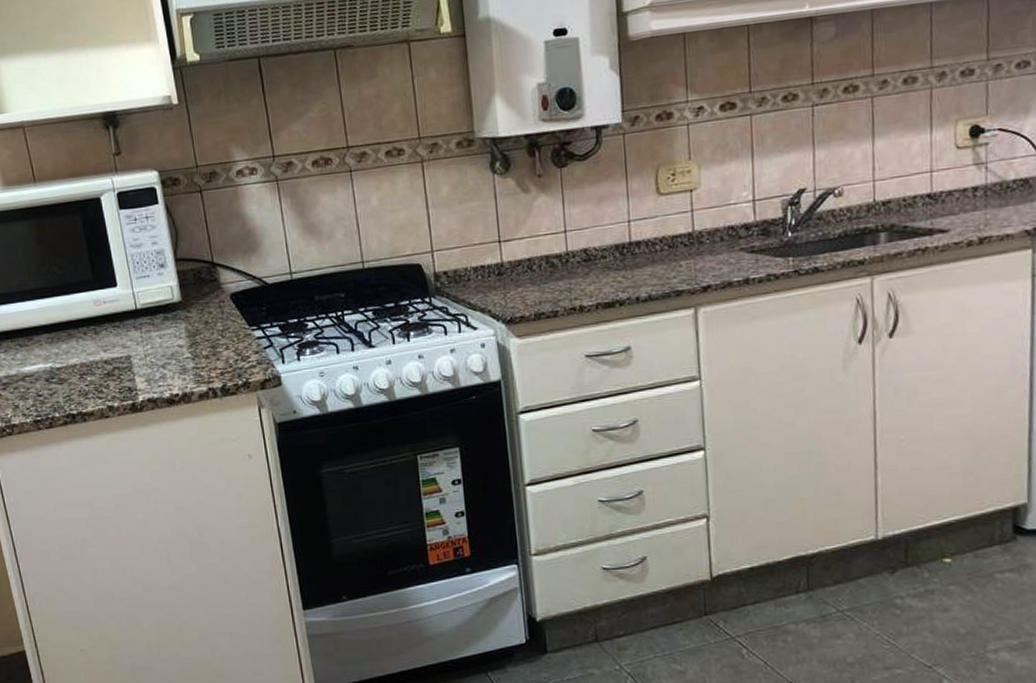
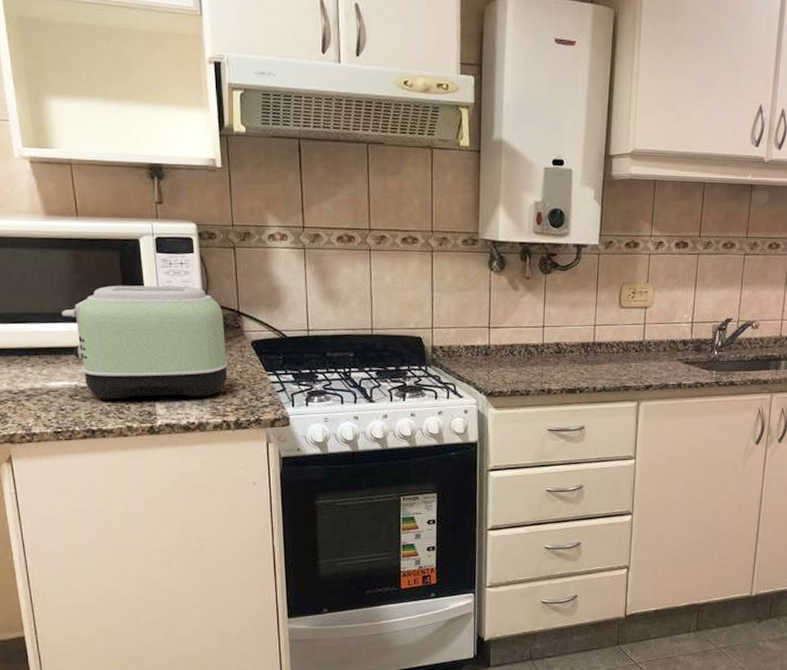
toaster: none [29,241,209,380] -> present [62,285,229,400]

